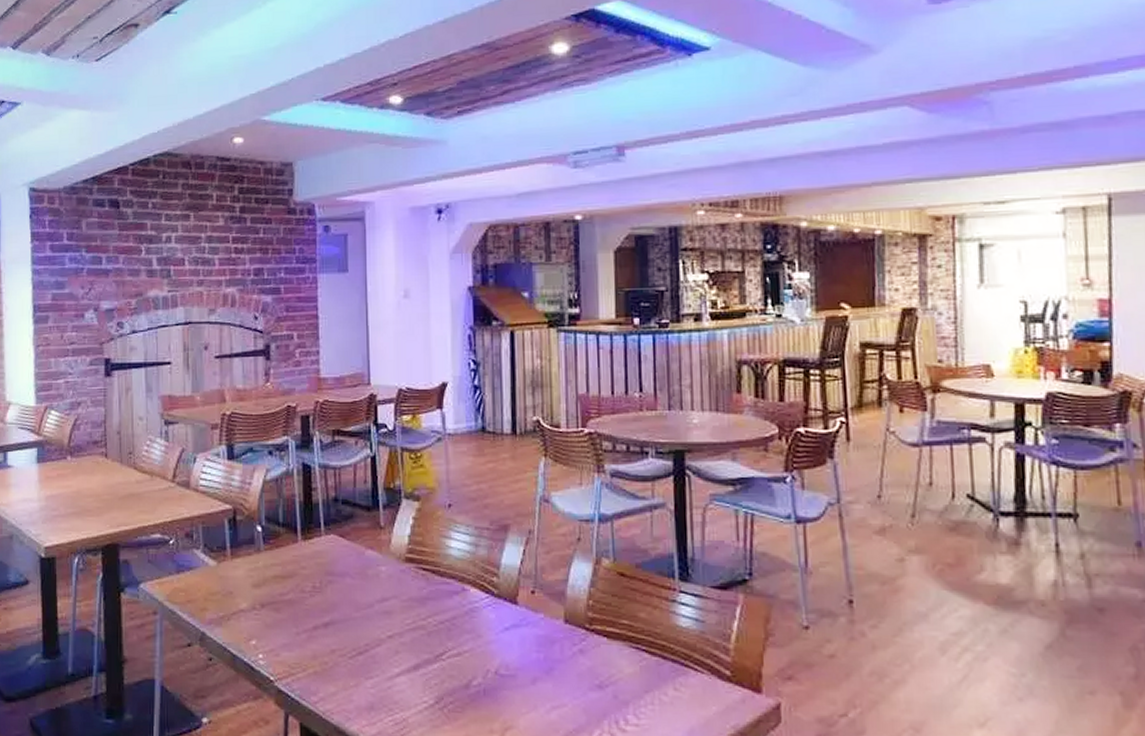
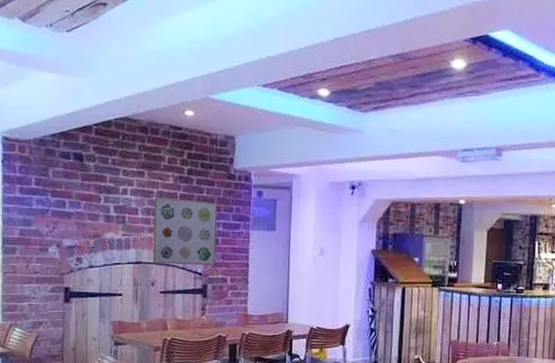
wall art: none [202,242,278,323] -> present [152,196,217,266]

